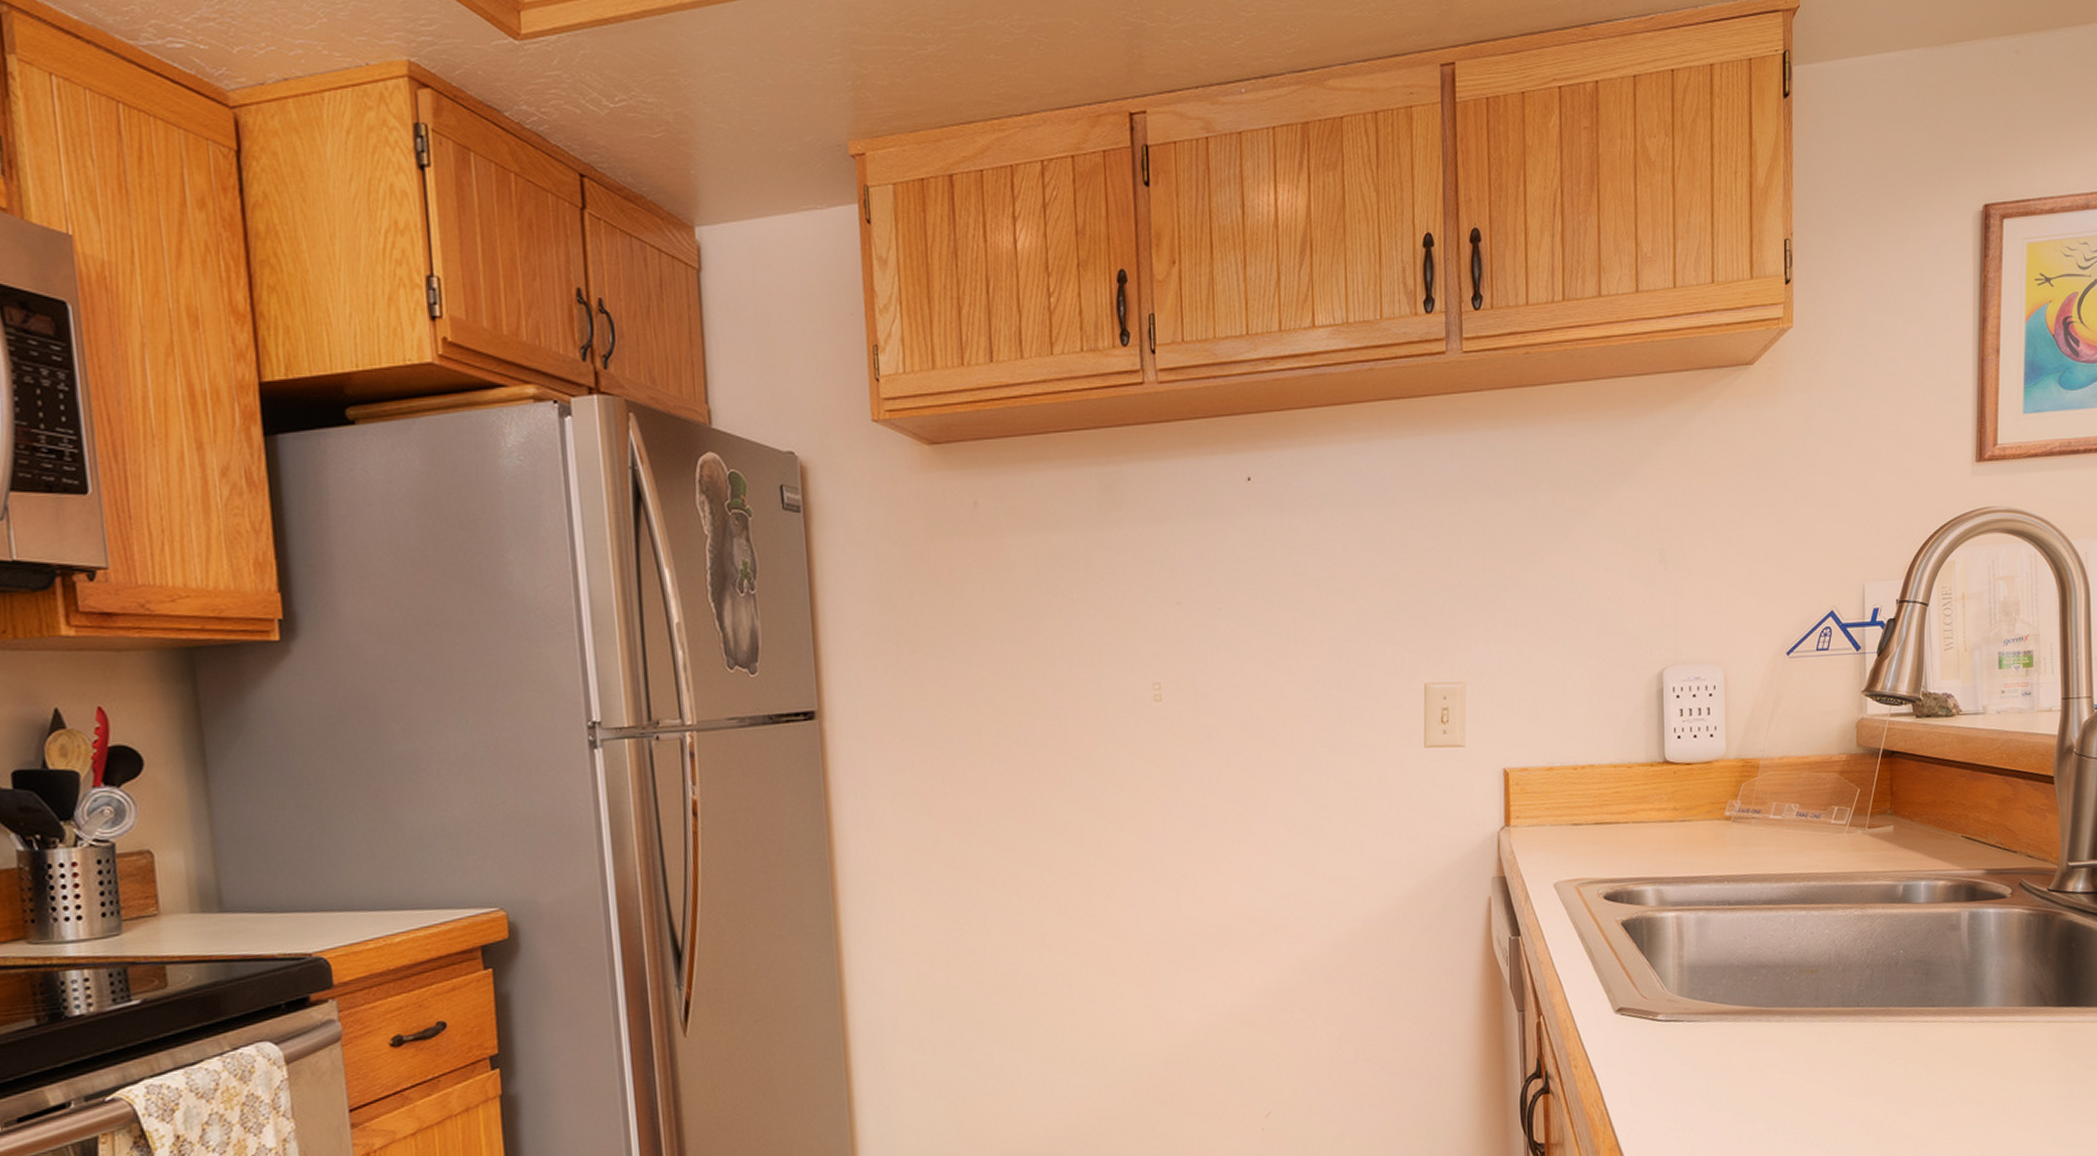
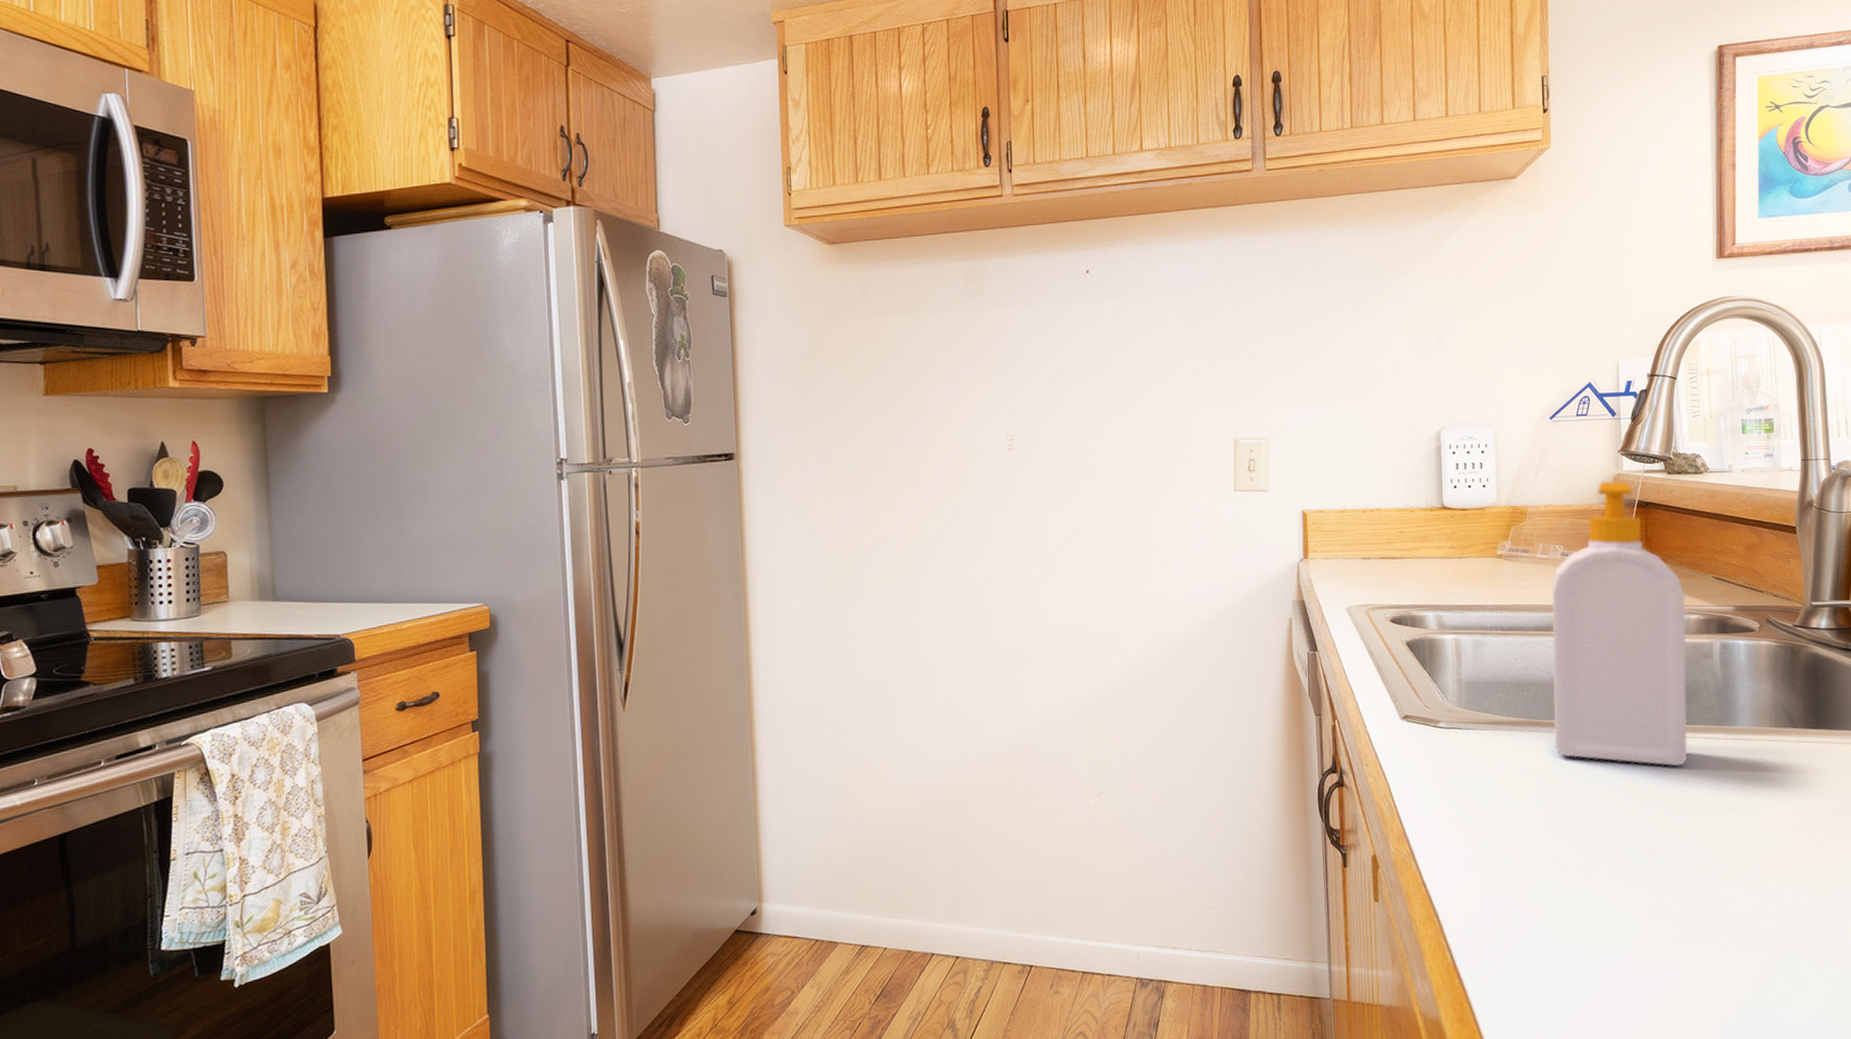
soap bottle: none [1784,726,1933,1055] -> present [1551,480,1688,767]

